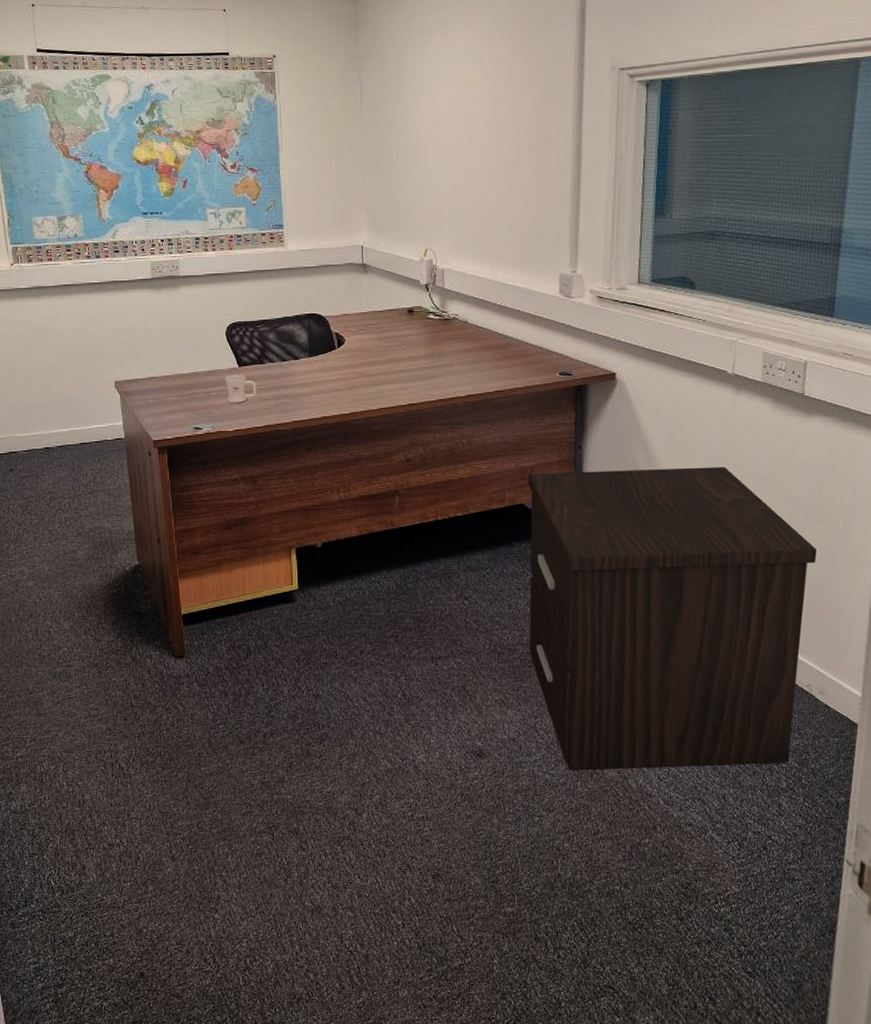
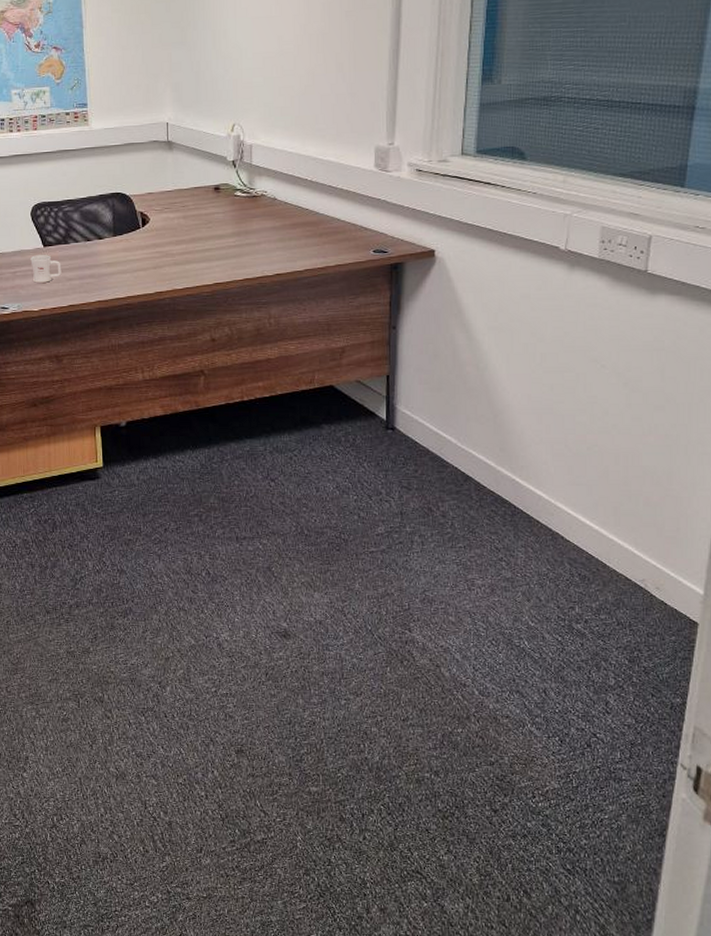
nightstand: present [528,467,817,770] -> none [338,349,657,660]

